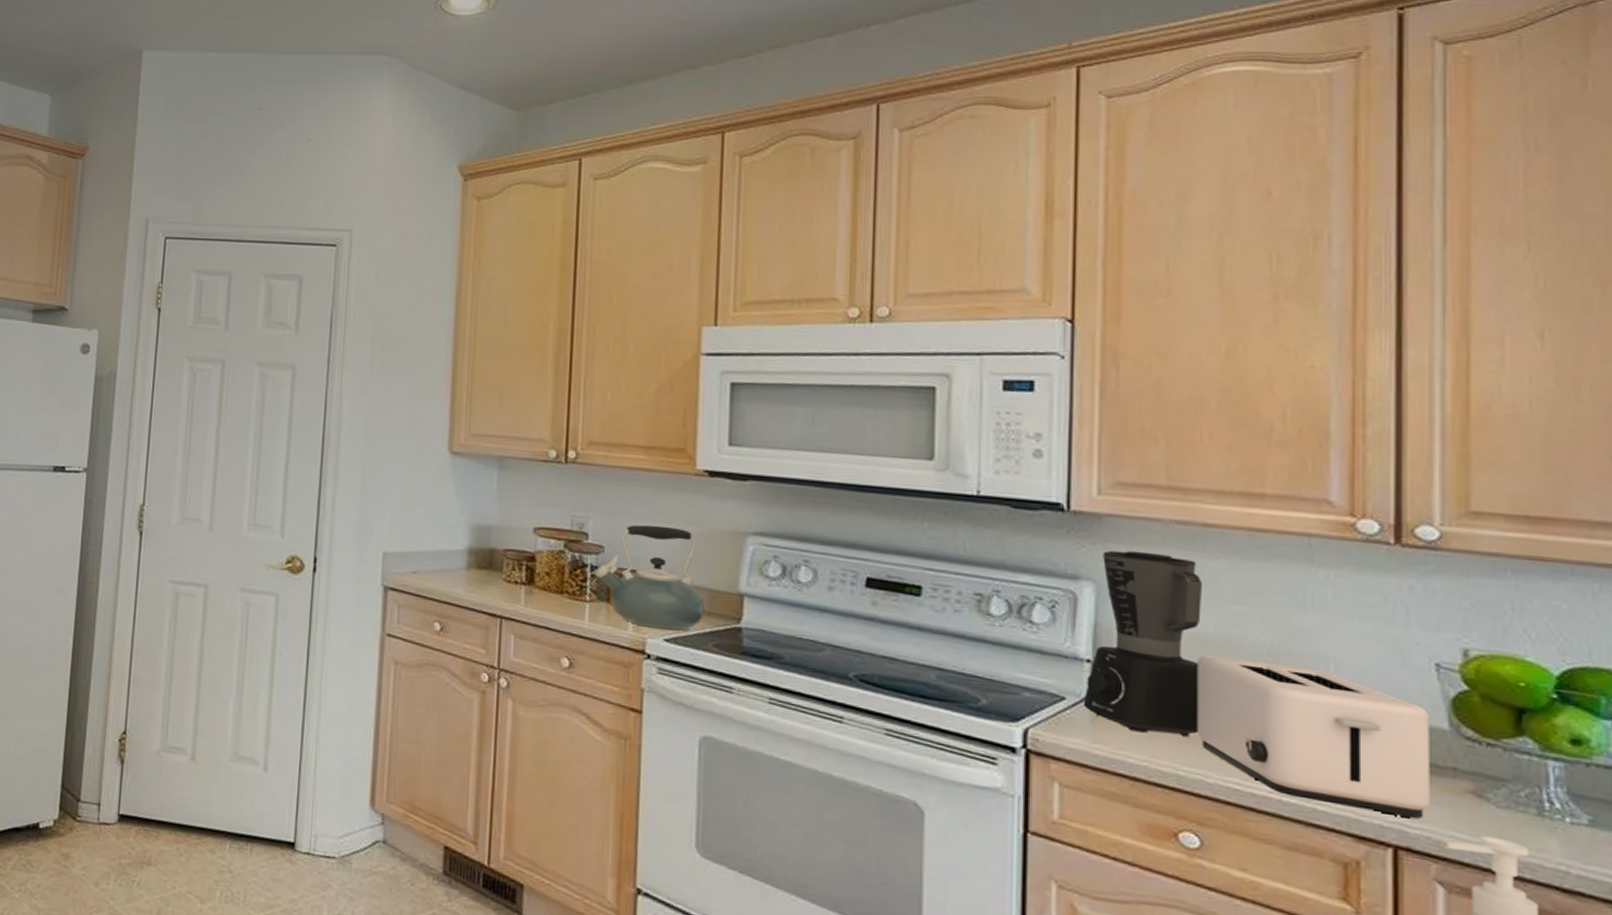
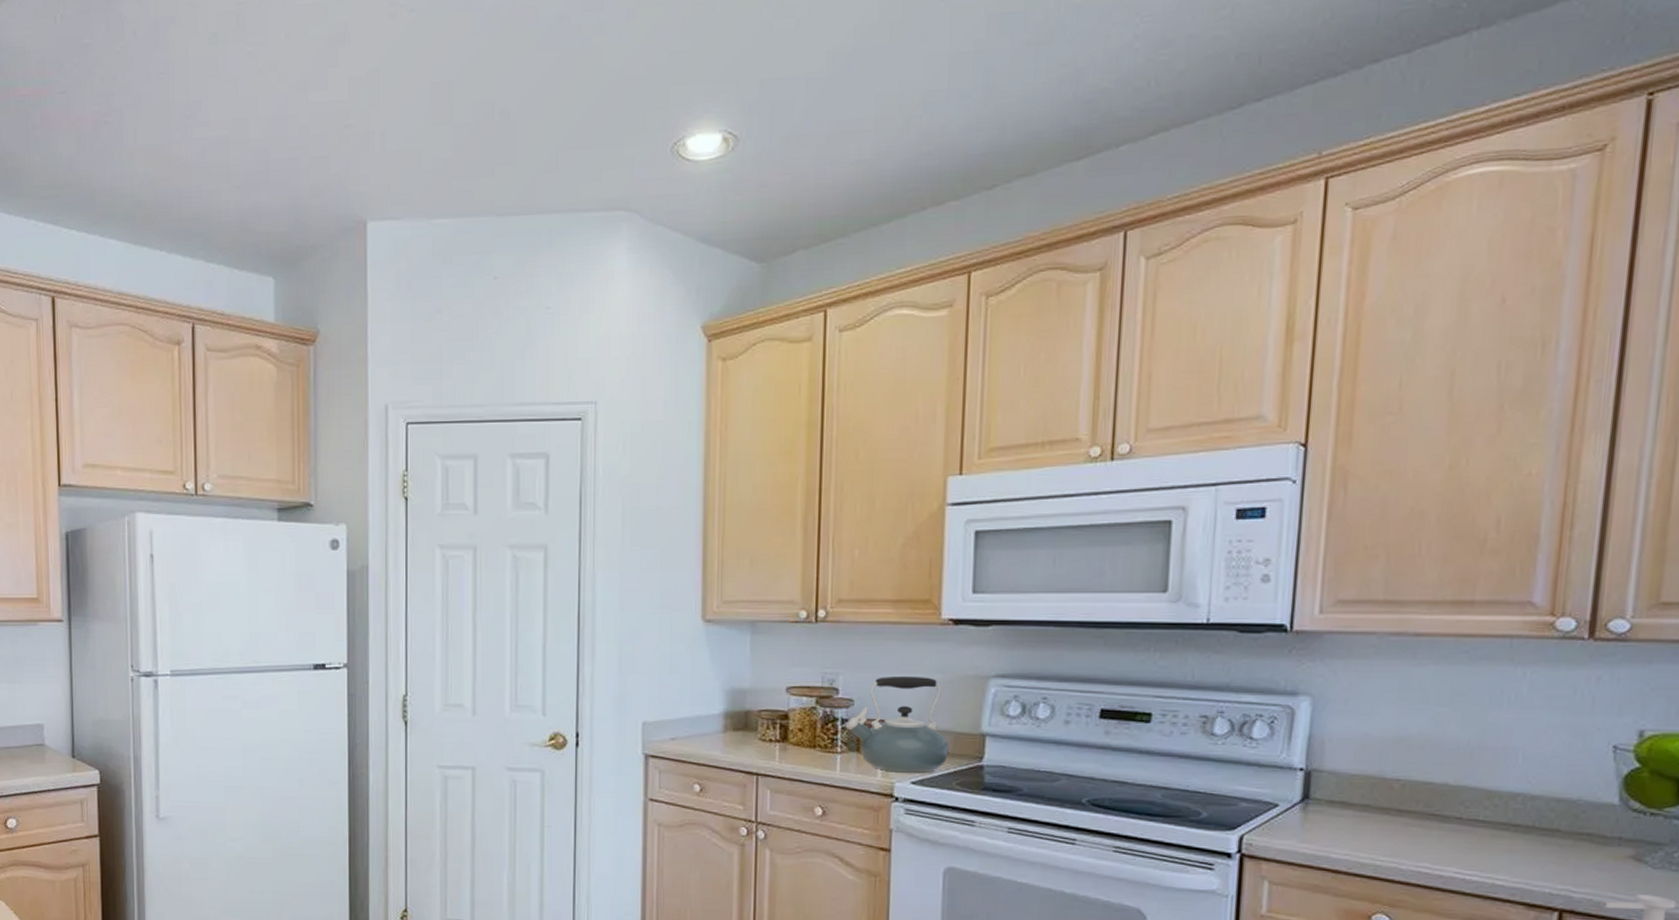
blender: present [1083,550,1203,736] -> none [1294,664,1411,830]
toaster: present [1196,654,1430,819] -> none [1394,754,1603,884]

